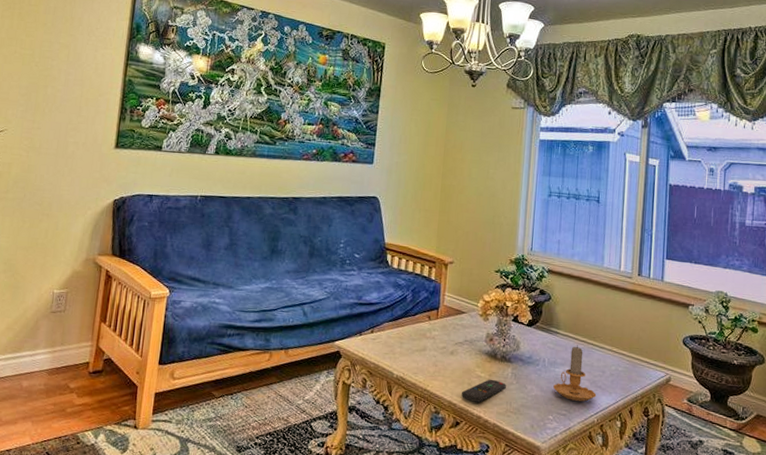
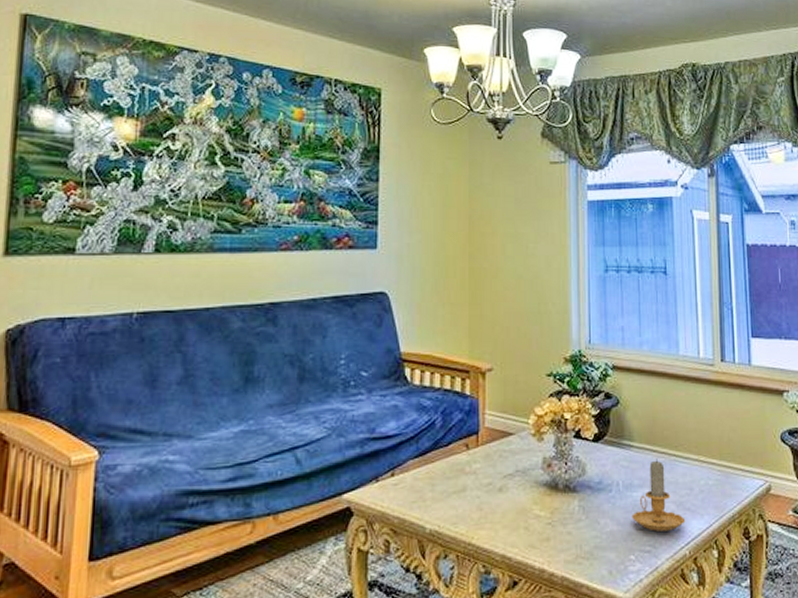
remote control: present [462,379,506,403] -> none [518,517,573,552]

